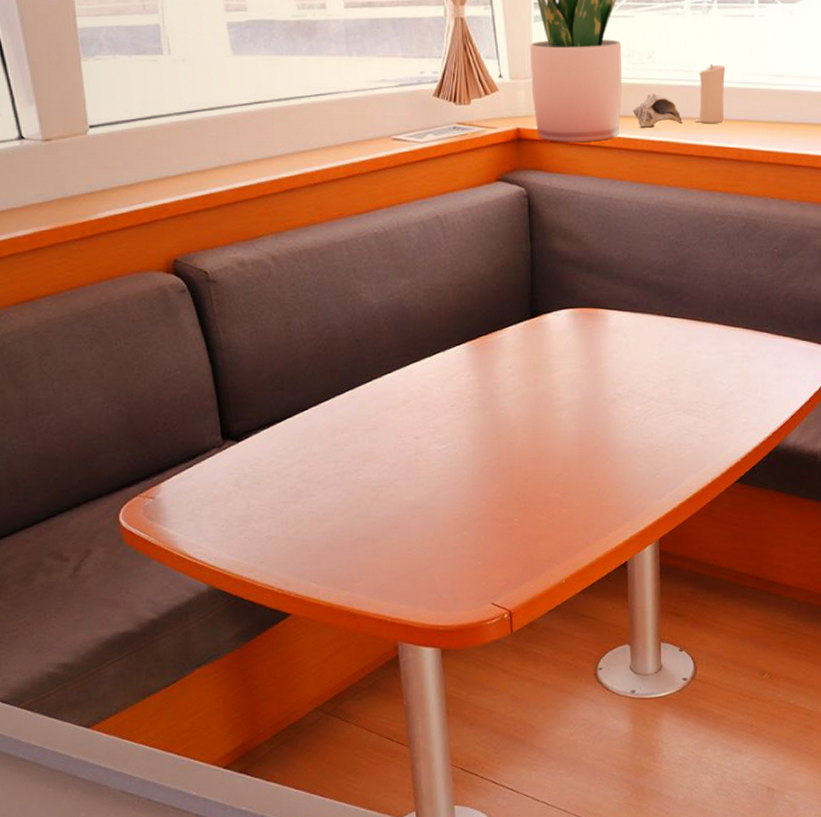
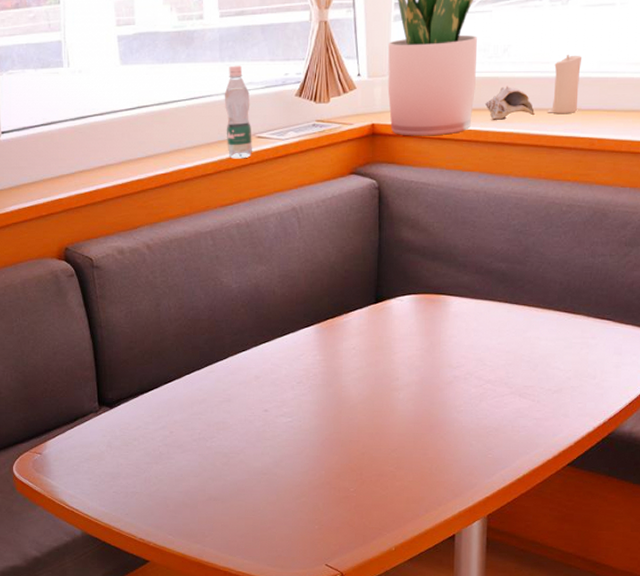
bottle: none [353,61,388,162] -> present [224,65,252,159]

